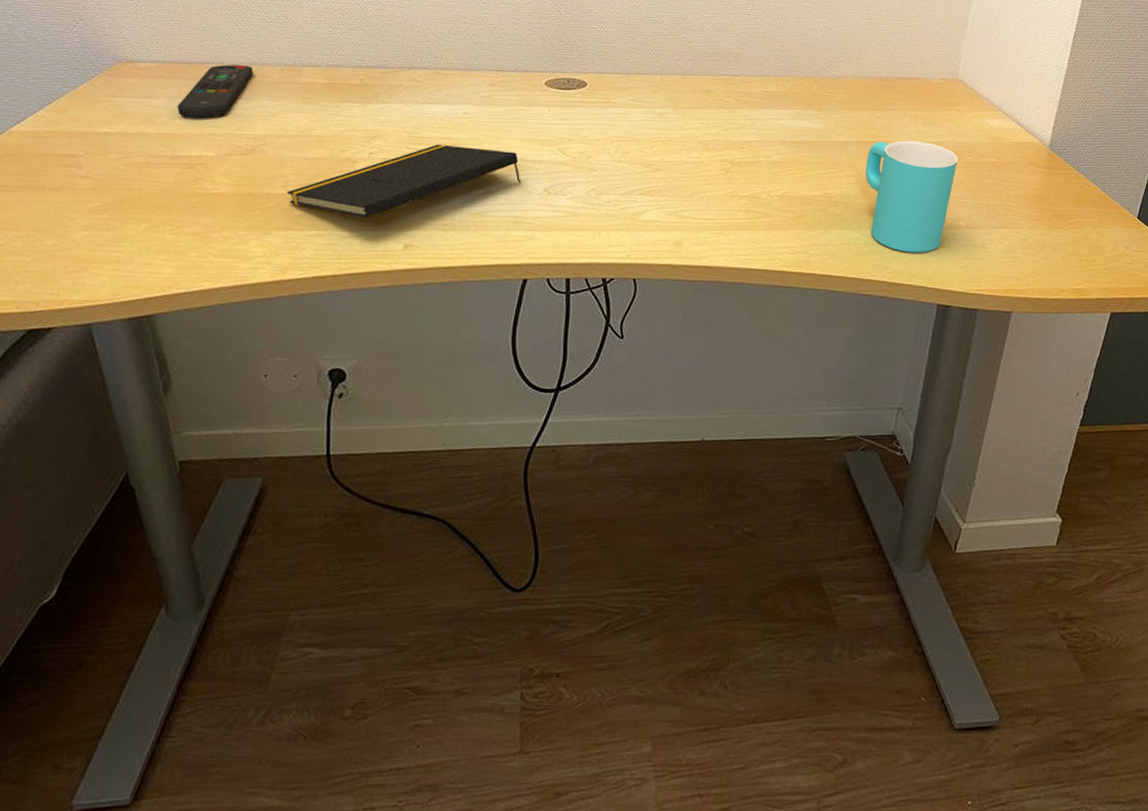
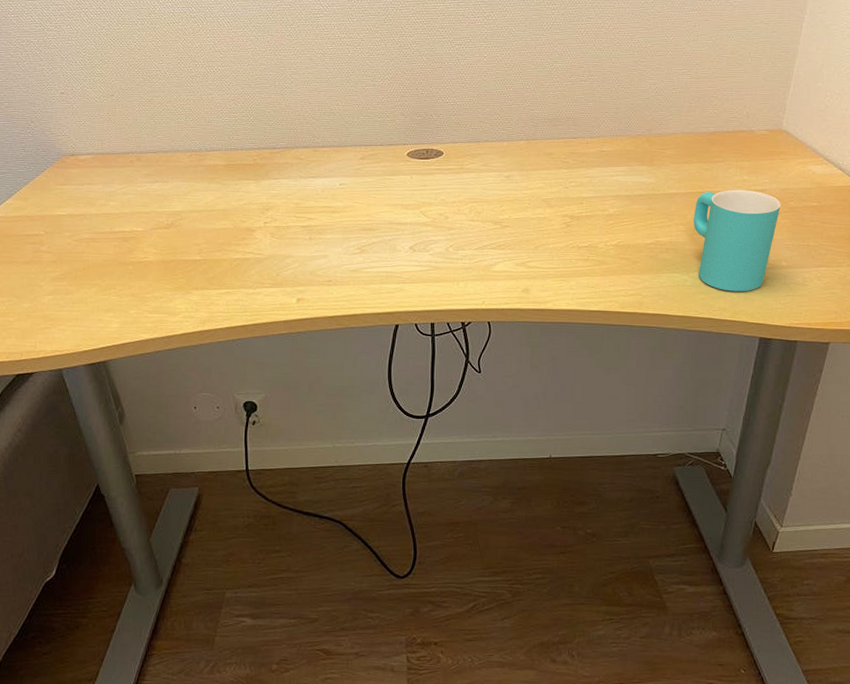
remote control: present [177,64,254,119] -> none [111,152,168,200]
notepad: present [286,144,521,218] -> none [200,212,390,278]

